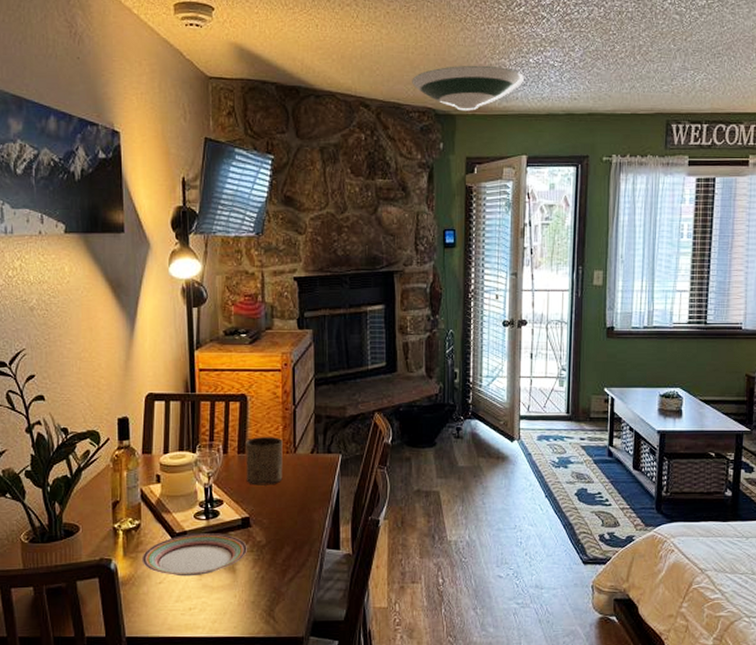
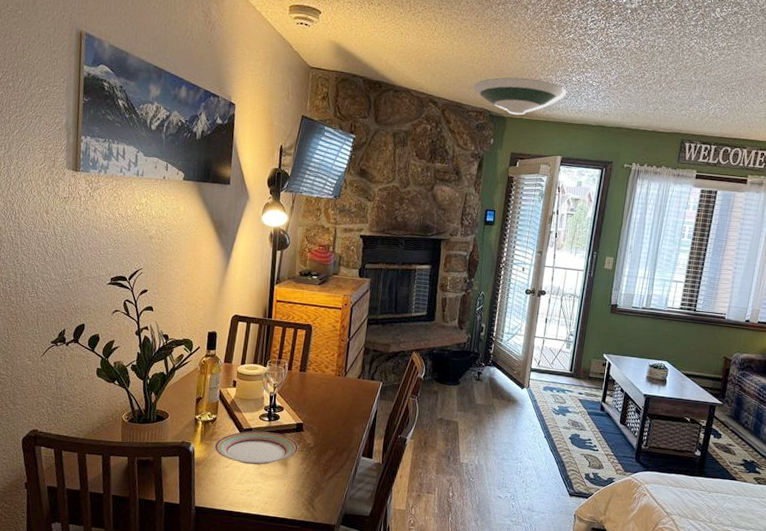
cup: present [246,437,283,486] -> none [303,360,337,400]

